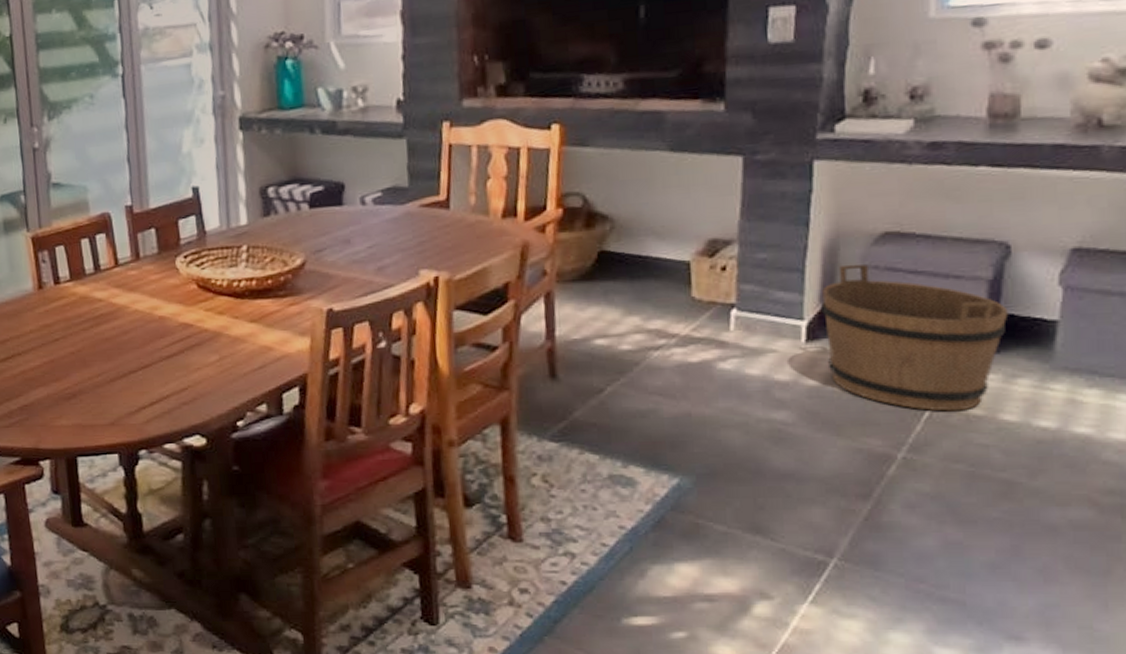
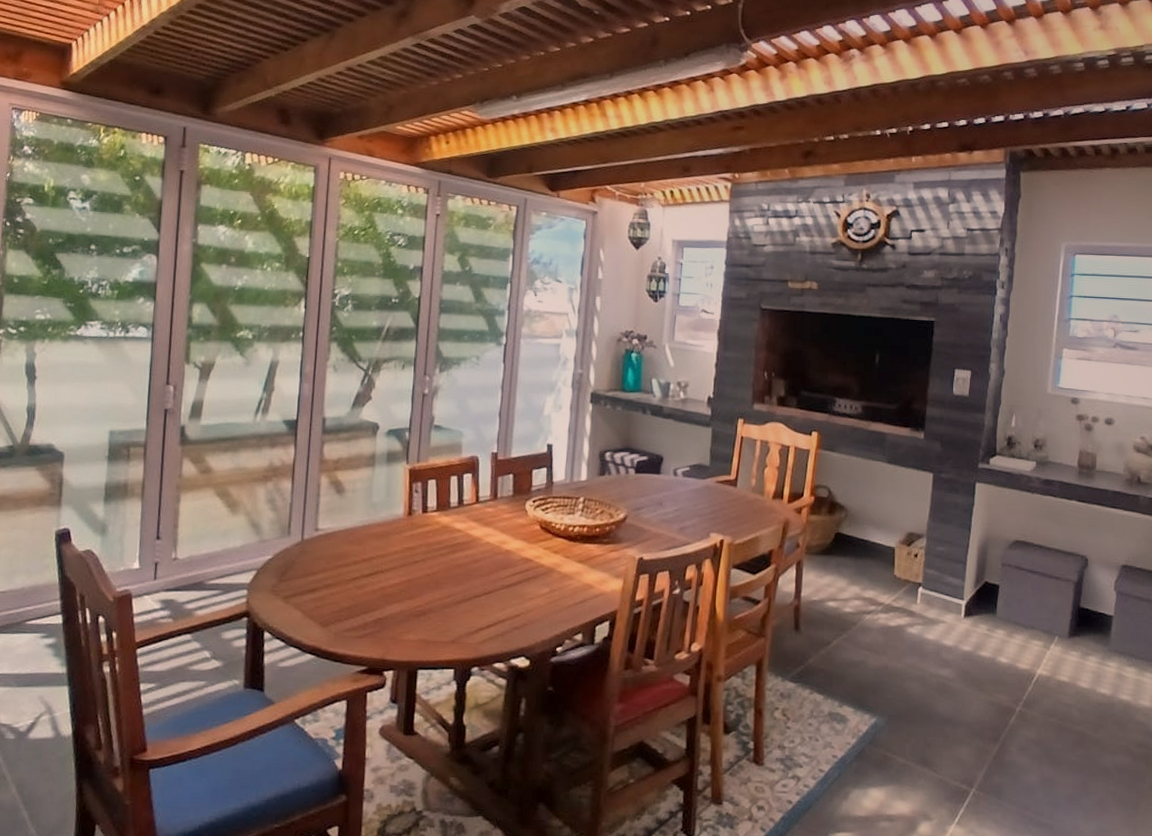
bucket: present [821,264,1009,412] -> none [975,561,1085,678]

